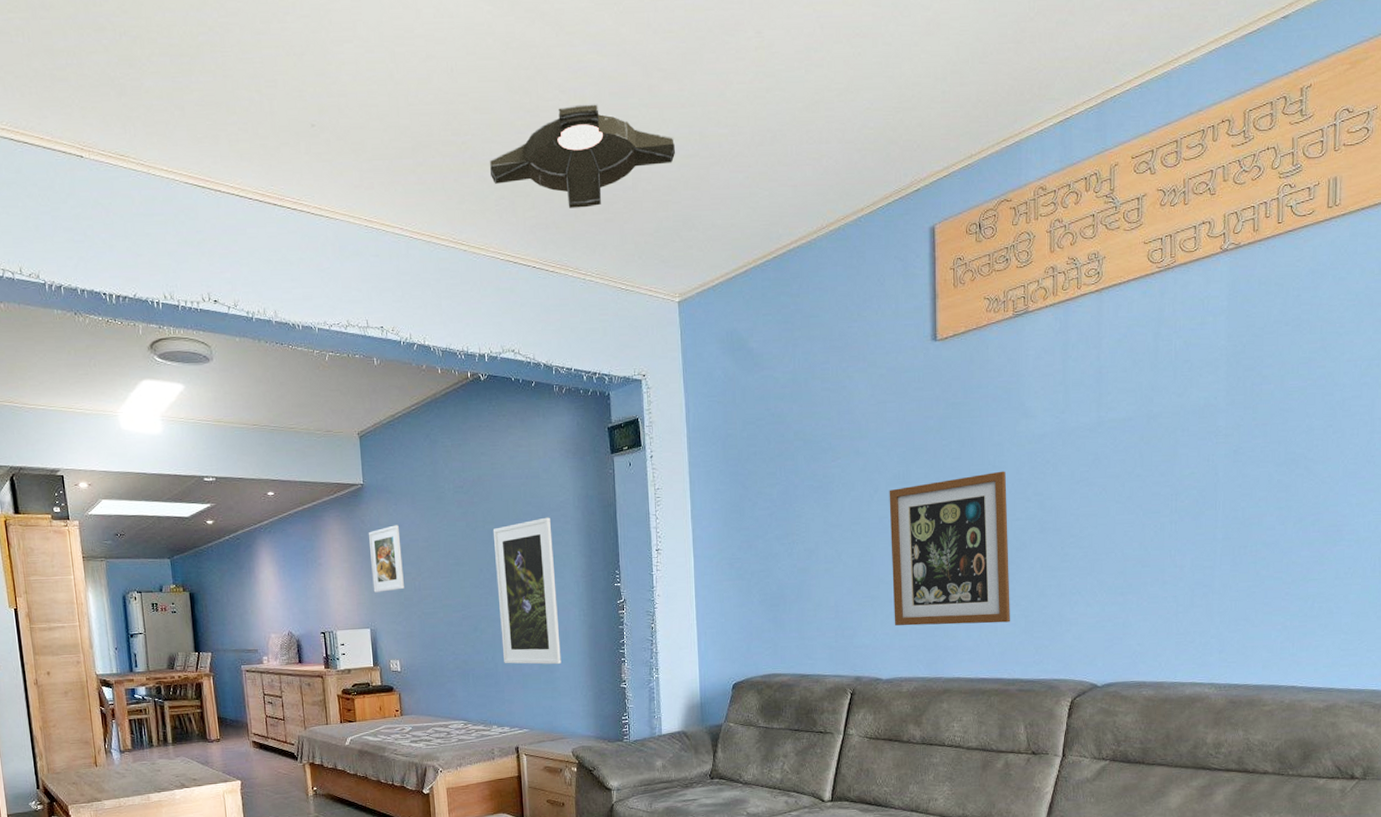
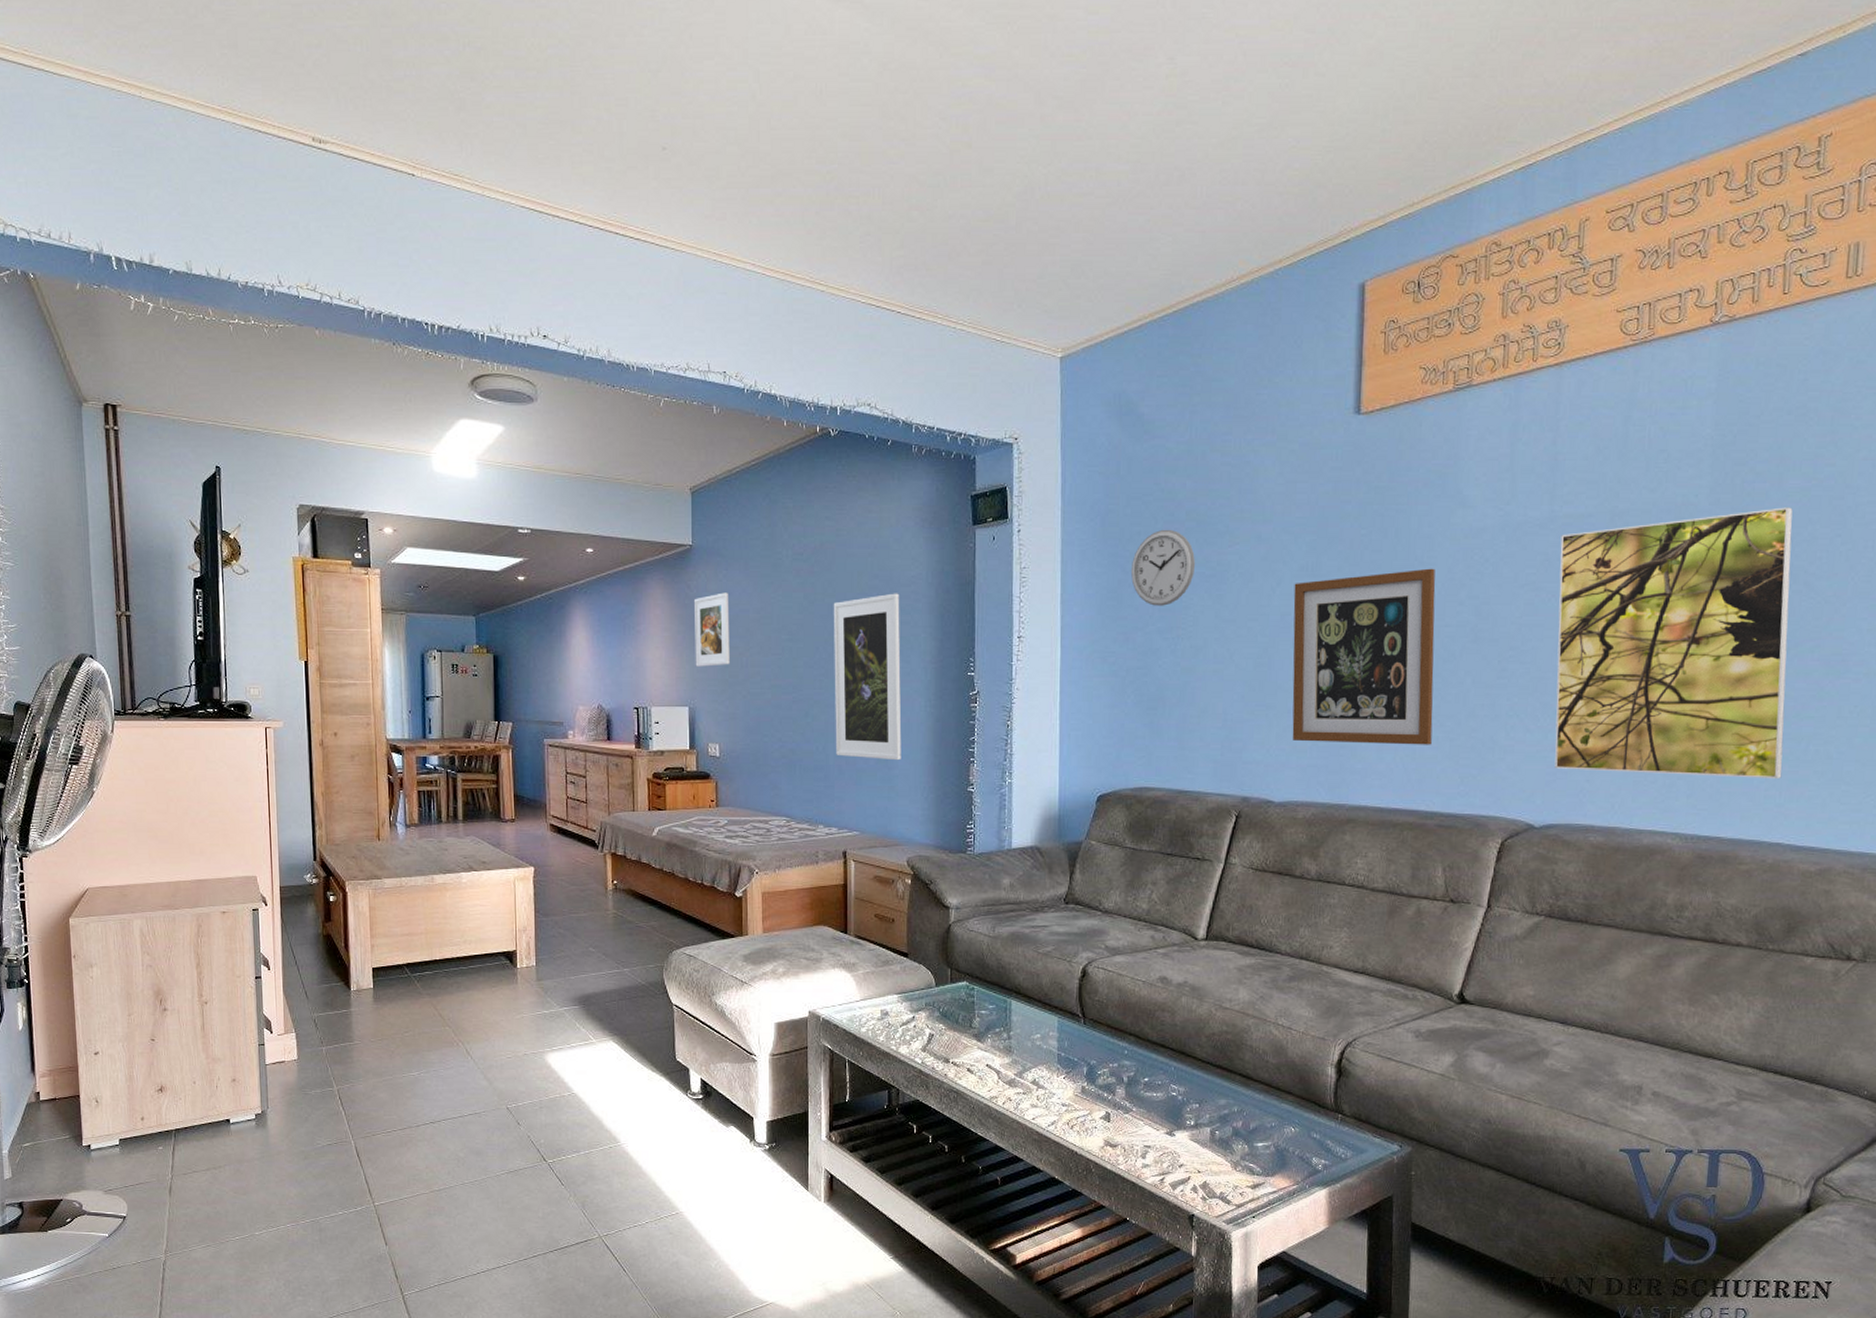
ceiling light: present [489,104,675,208] -> none [855,133,1067,248]
wall clock: none [750,448,805,516] -> present [1131,529,1196,606]
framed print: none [1107,404,1294,636] -> present [1554,507,1793,780]

